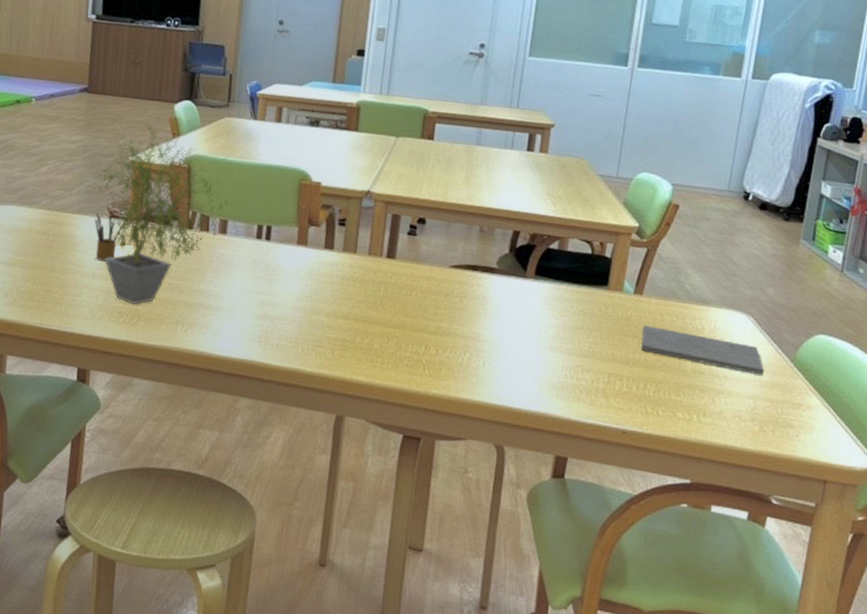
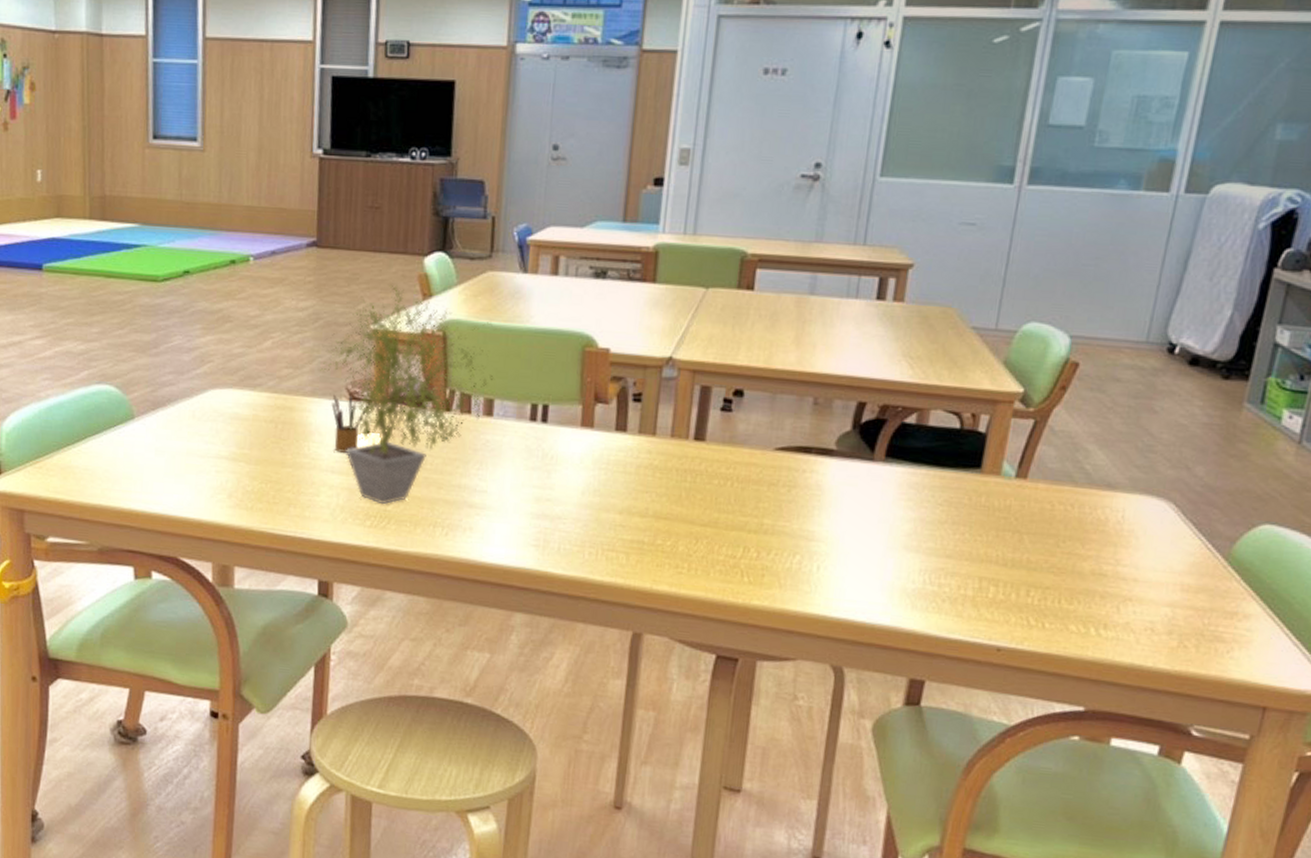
notepad: present [641,325,764,376] -> none [1023,517,1187,577]

